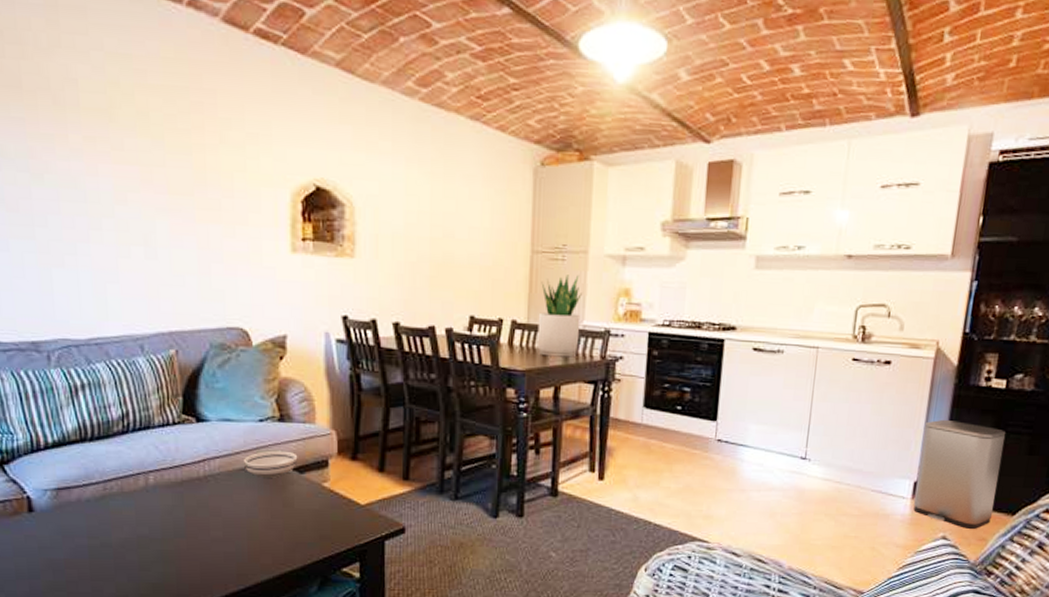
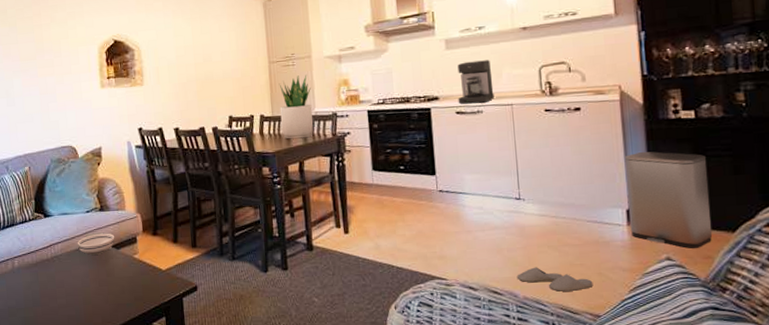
coffee maker: none [757,287,803,341] -> present [457,60,494,104]
slippers: none [785,536,864,566] -> present [516,267,593,292]

